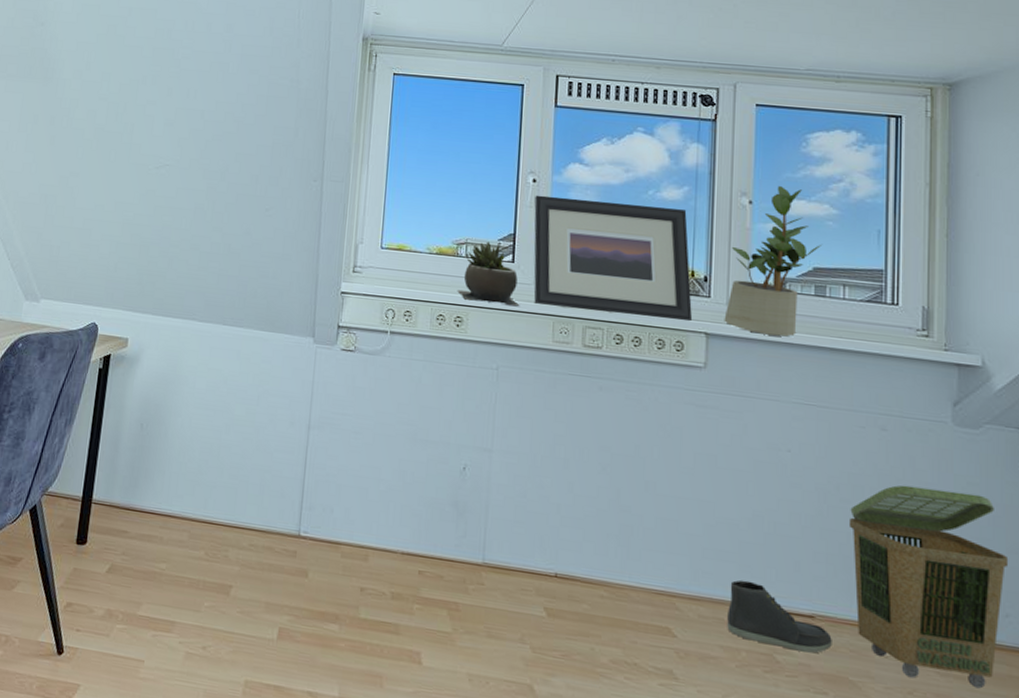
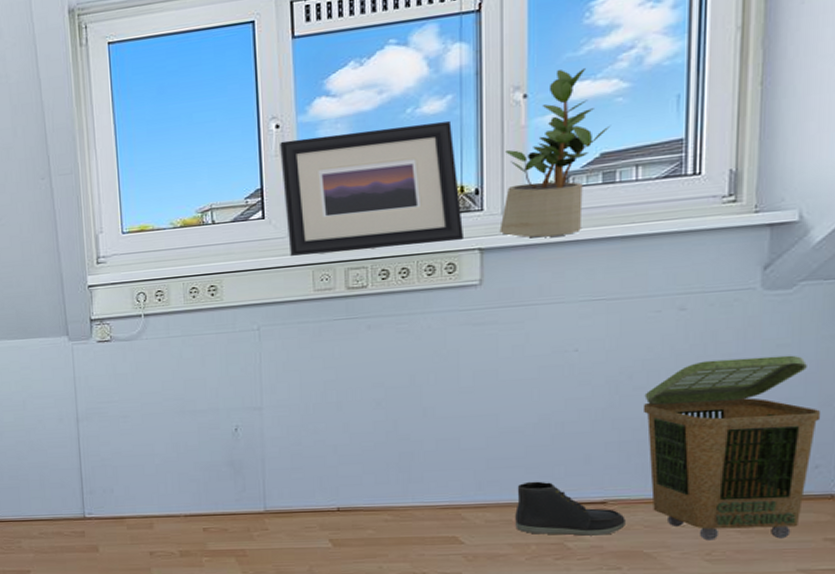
succulent plant: present [457,242,520,307] -> none [207,201,275,267]

